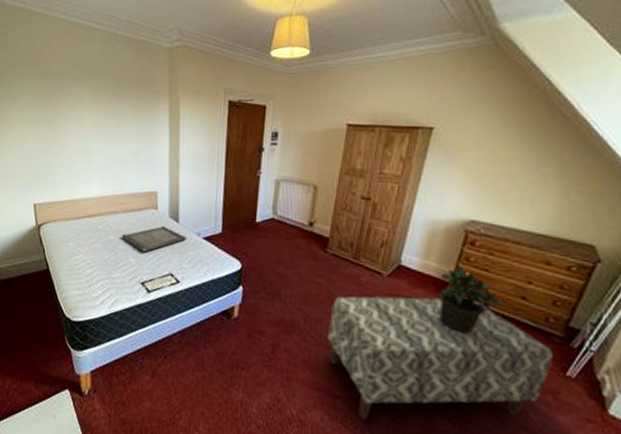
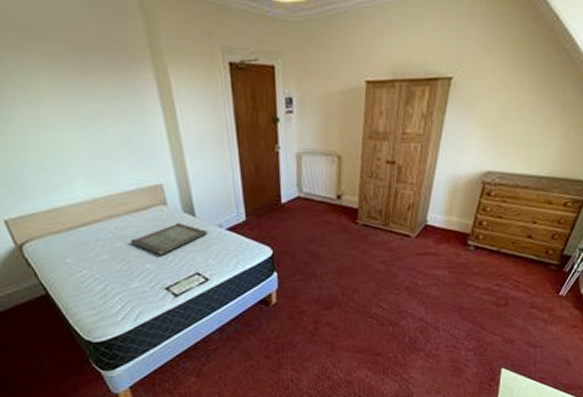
bench: present [327,296,553,421] -> none [364,247,550,368]
potted plant: present [436,266,507,335] -> none [459,216,516,278]

